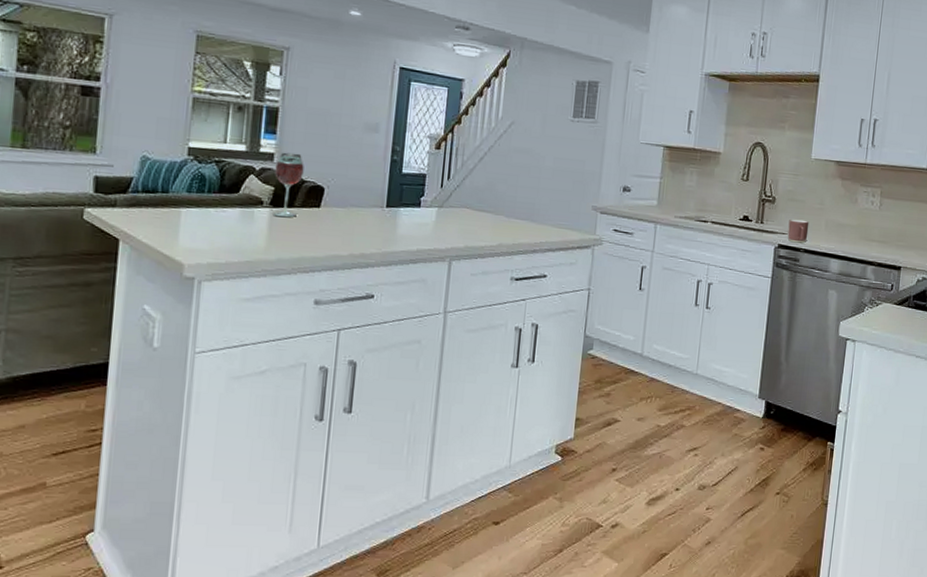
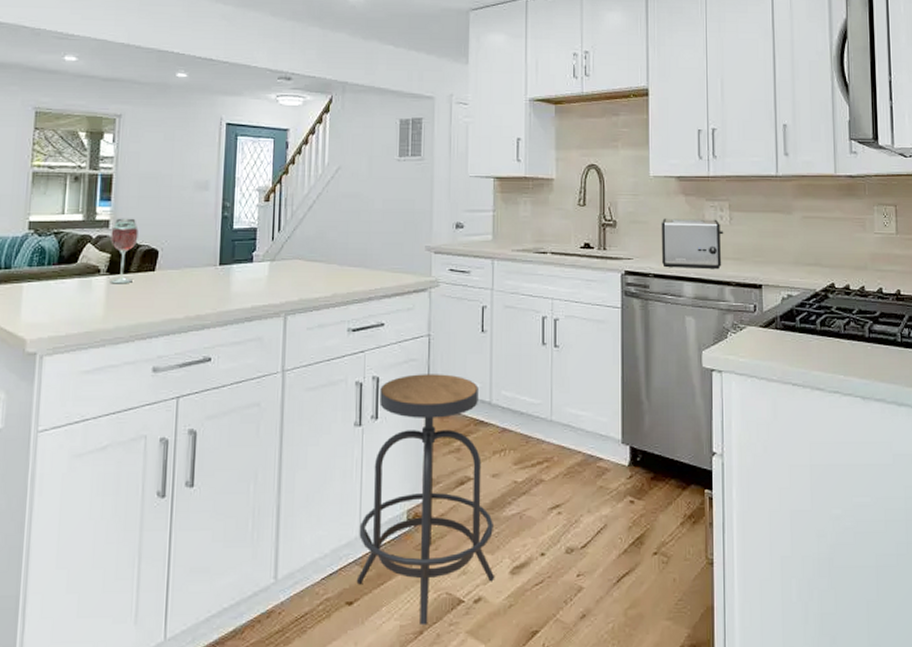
bar stool: none [504,324,635,545] -> present [356,374,495,626]
mug: present [787,219,810,244] -> none [633,242,656,268]
toaster: none [814,199,873,250] -> present [661,218,724,270]

